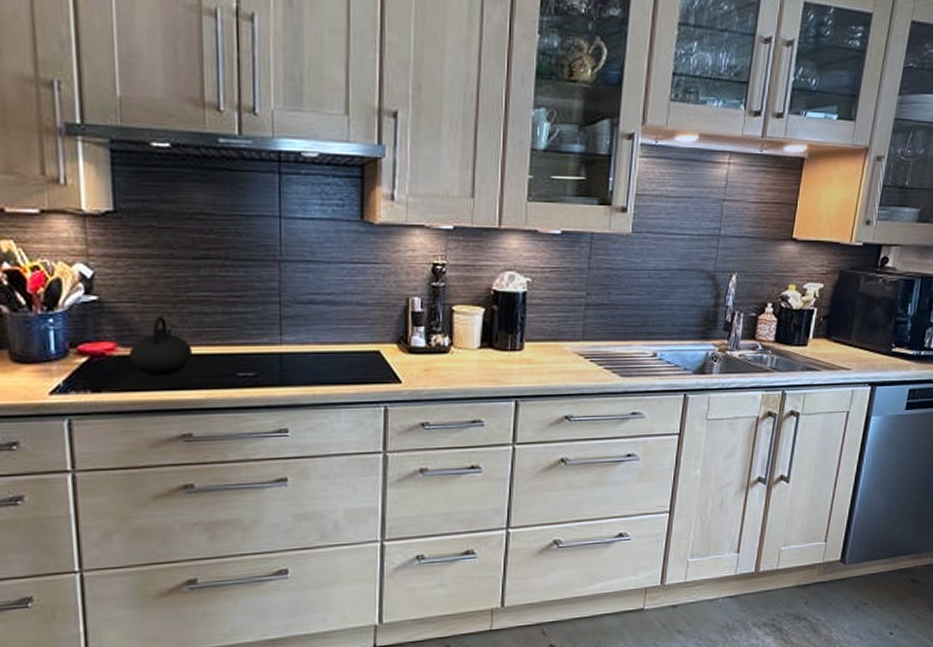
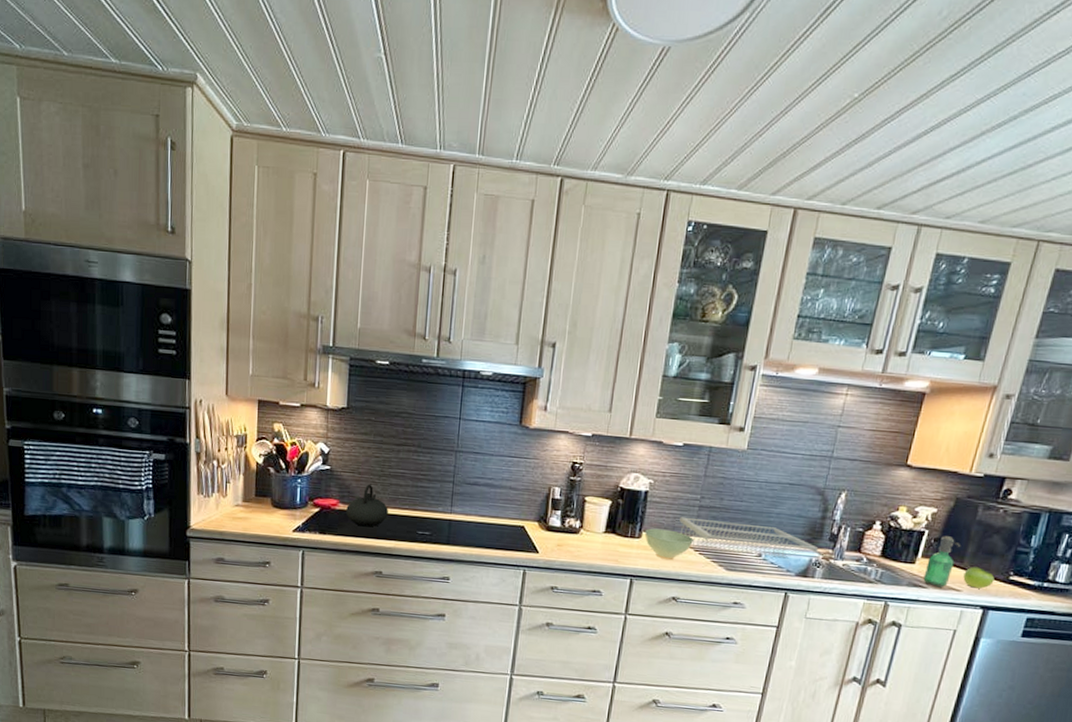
bowl: none [527,336,582,373] -> present [645,528,694,561]
dish rack: none [565,319,714,356] -> present [679,516,819,558]
soap dispenser: none [816,312,848,368] -> present [923,536,962,588]
fruit: none [851,342,879,365] -> present [963,566,995,589]

